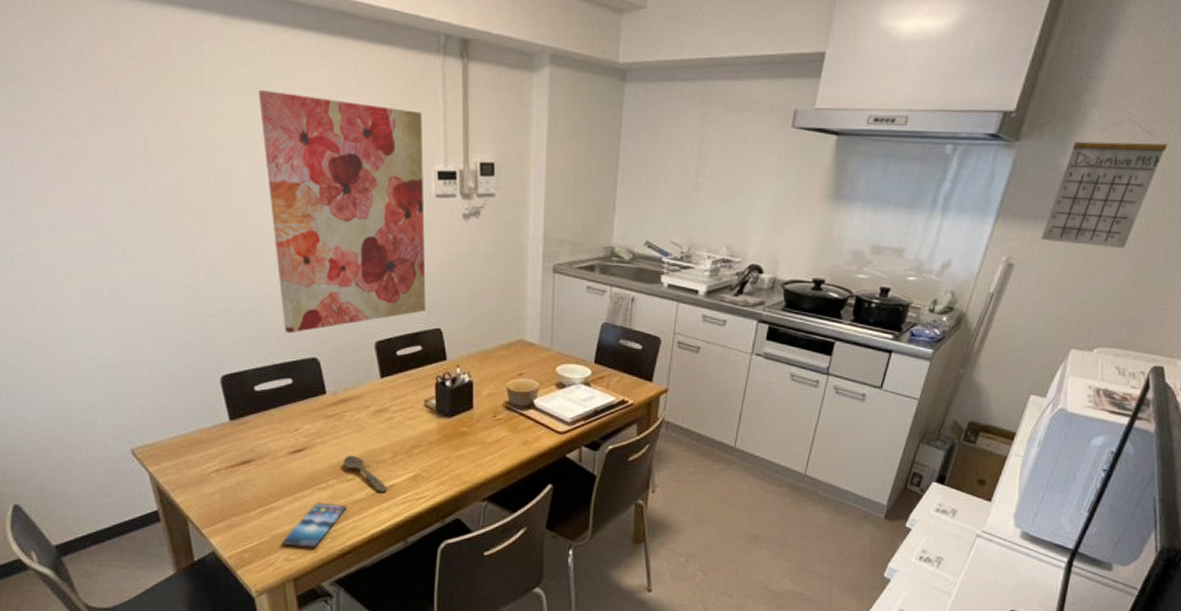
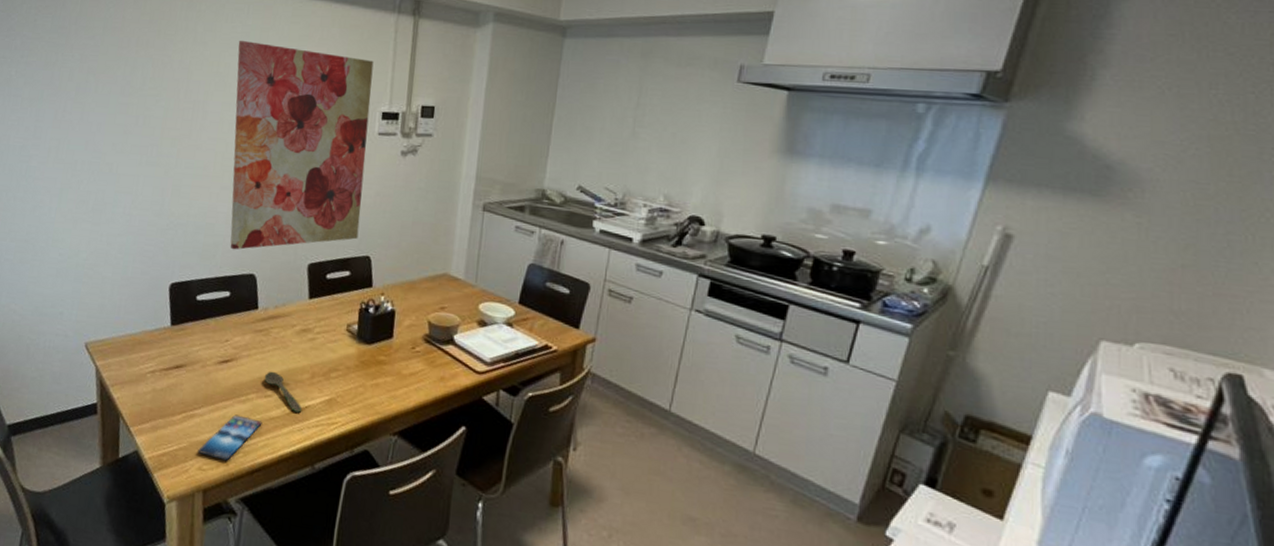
calendar: present [1040,119,1168,249] -> none [1046,82,1212,227]

